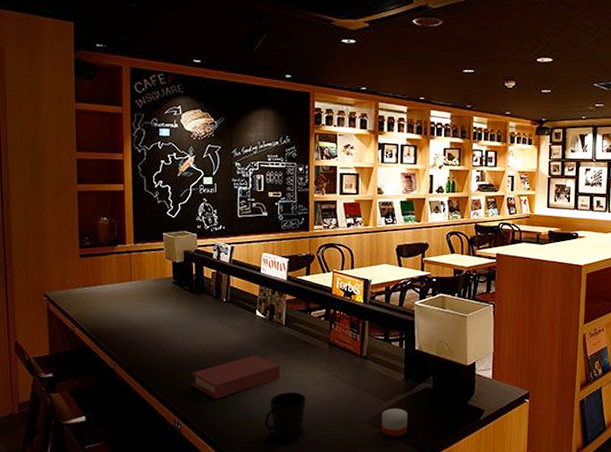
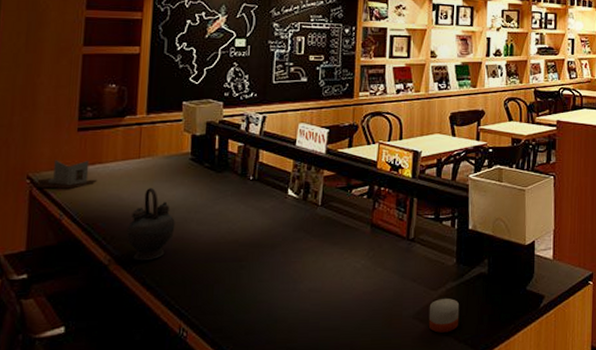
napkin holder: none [51,281,99,306] -> present [35,160,97,189]
teapot: none [126,307,165,366] -> present [126,188,175,261]
book: present [192,355,280,399] -> none [205,242,313,298]
cup: present [264,392,306,438] -> none [290,284,342,341]

